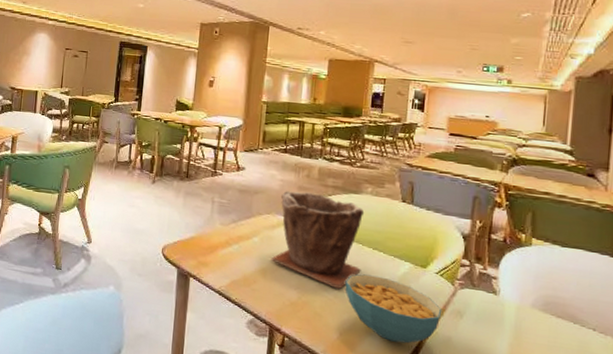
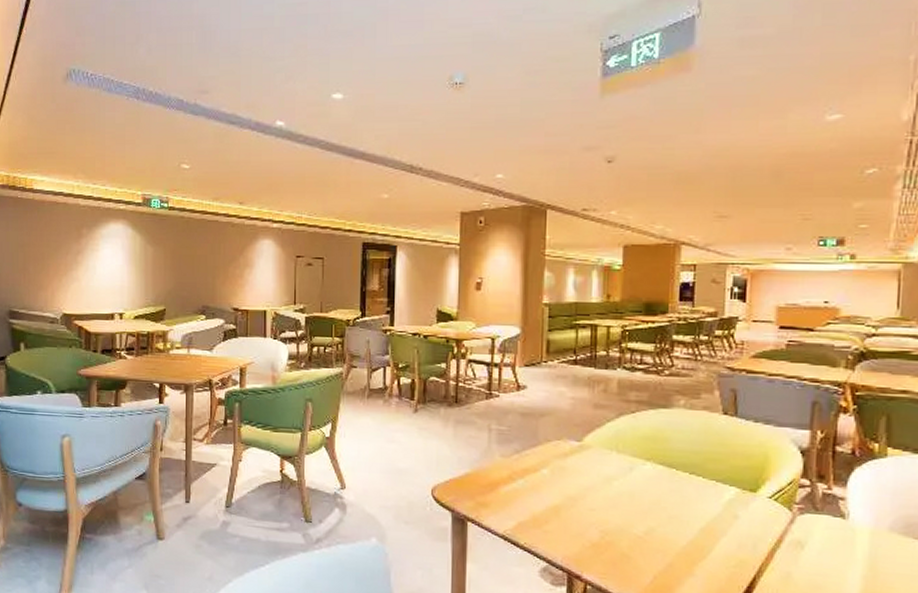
plant pot: present [271,191,365,290] -> none [565,410,677,525]
cereal bowl: present [345,274,442,344] -> none [657,504,778,584]

